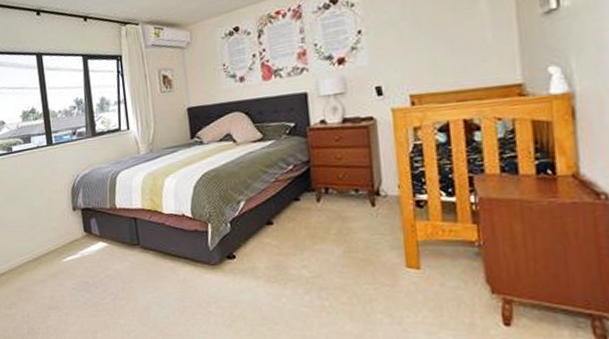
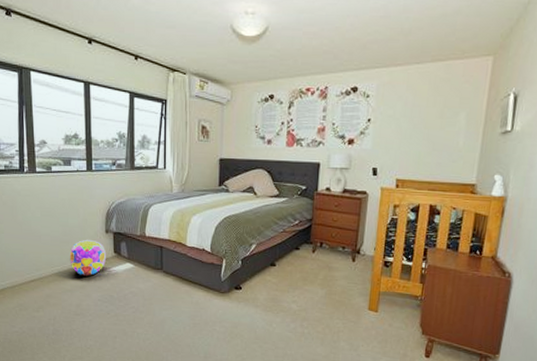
decorative ball: none [38,220,77,263] -> present [69,239,107,277]

